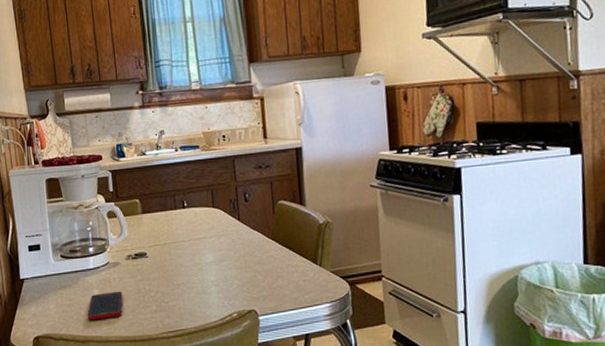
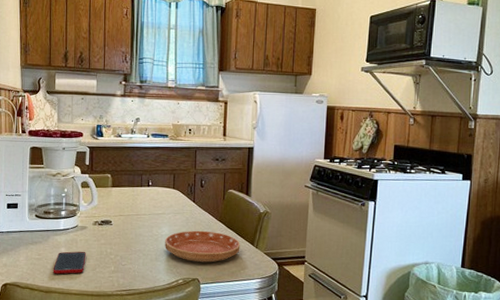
saucer: none [210,252,301,291] -> present [165,230,240,263]

